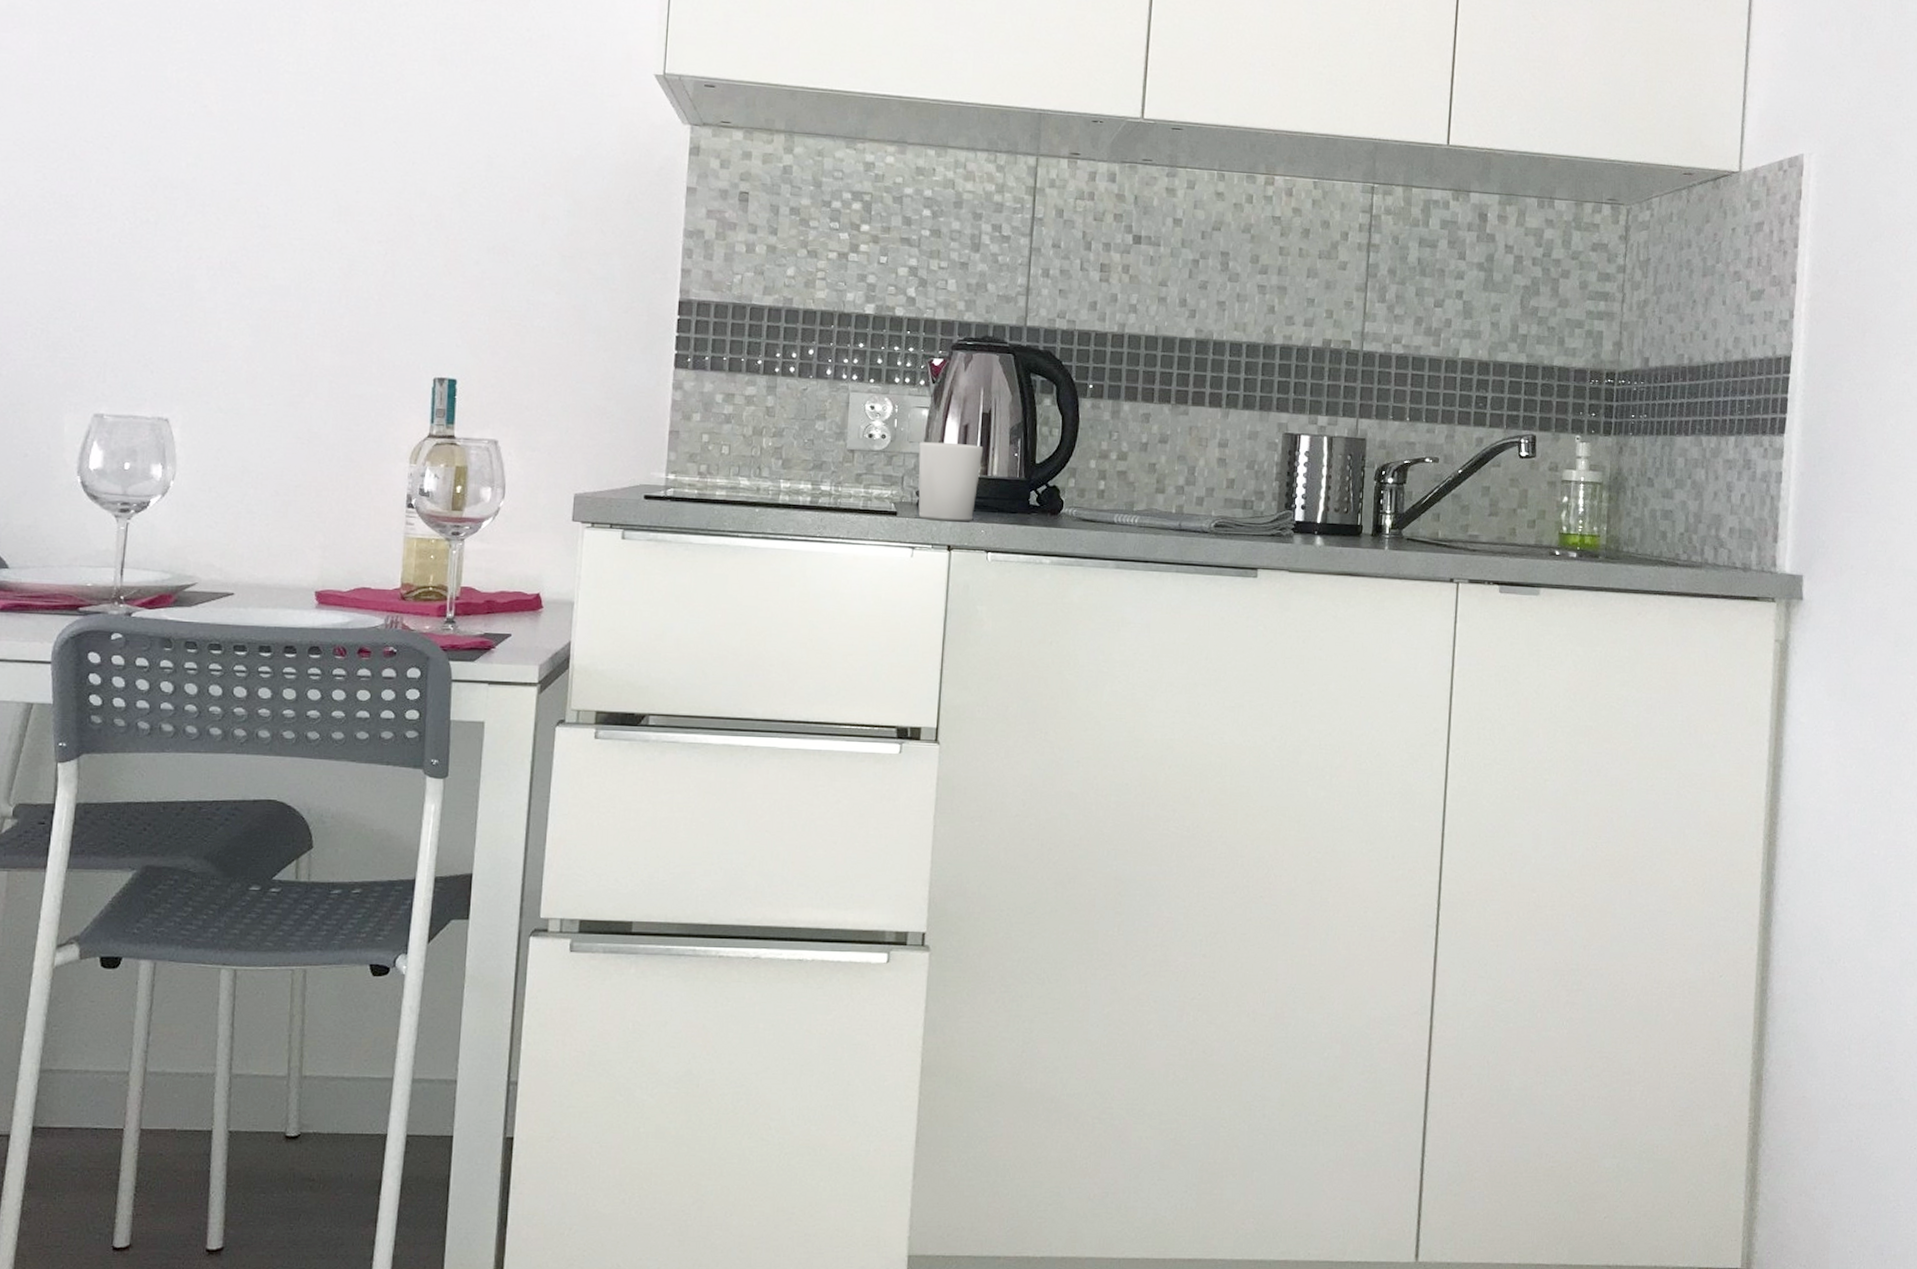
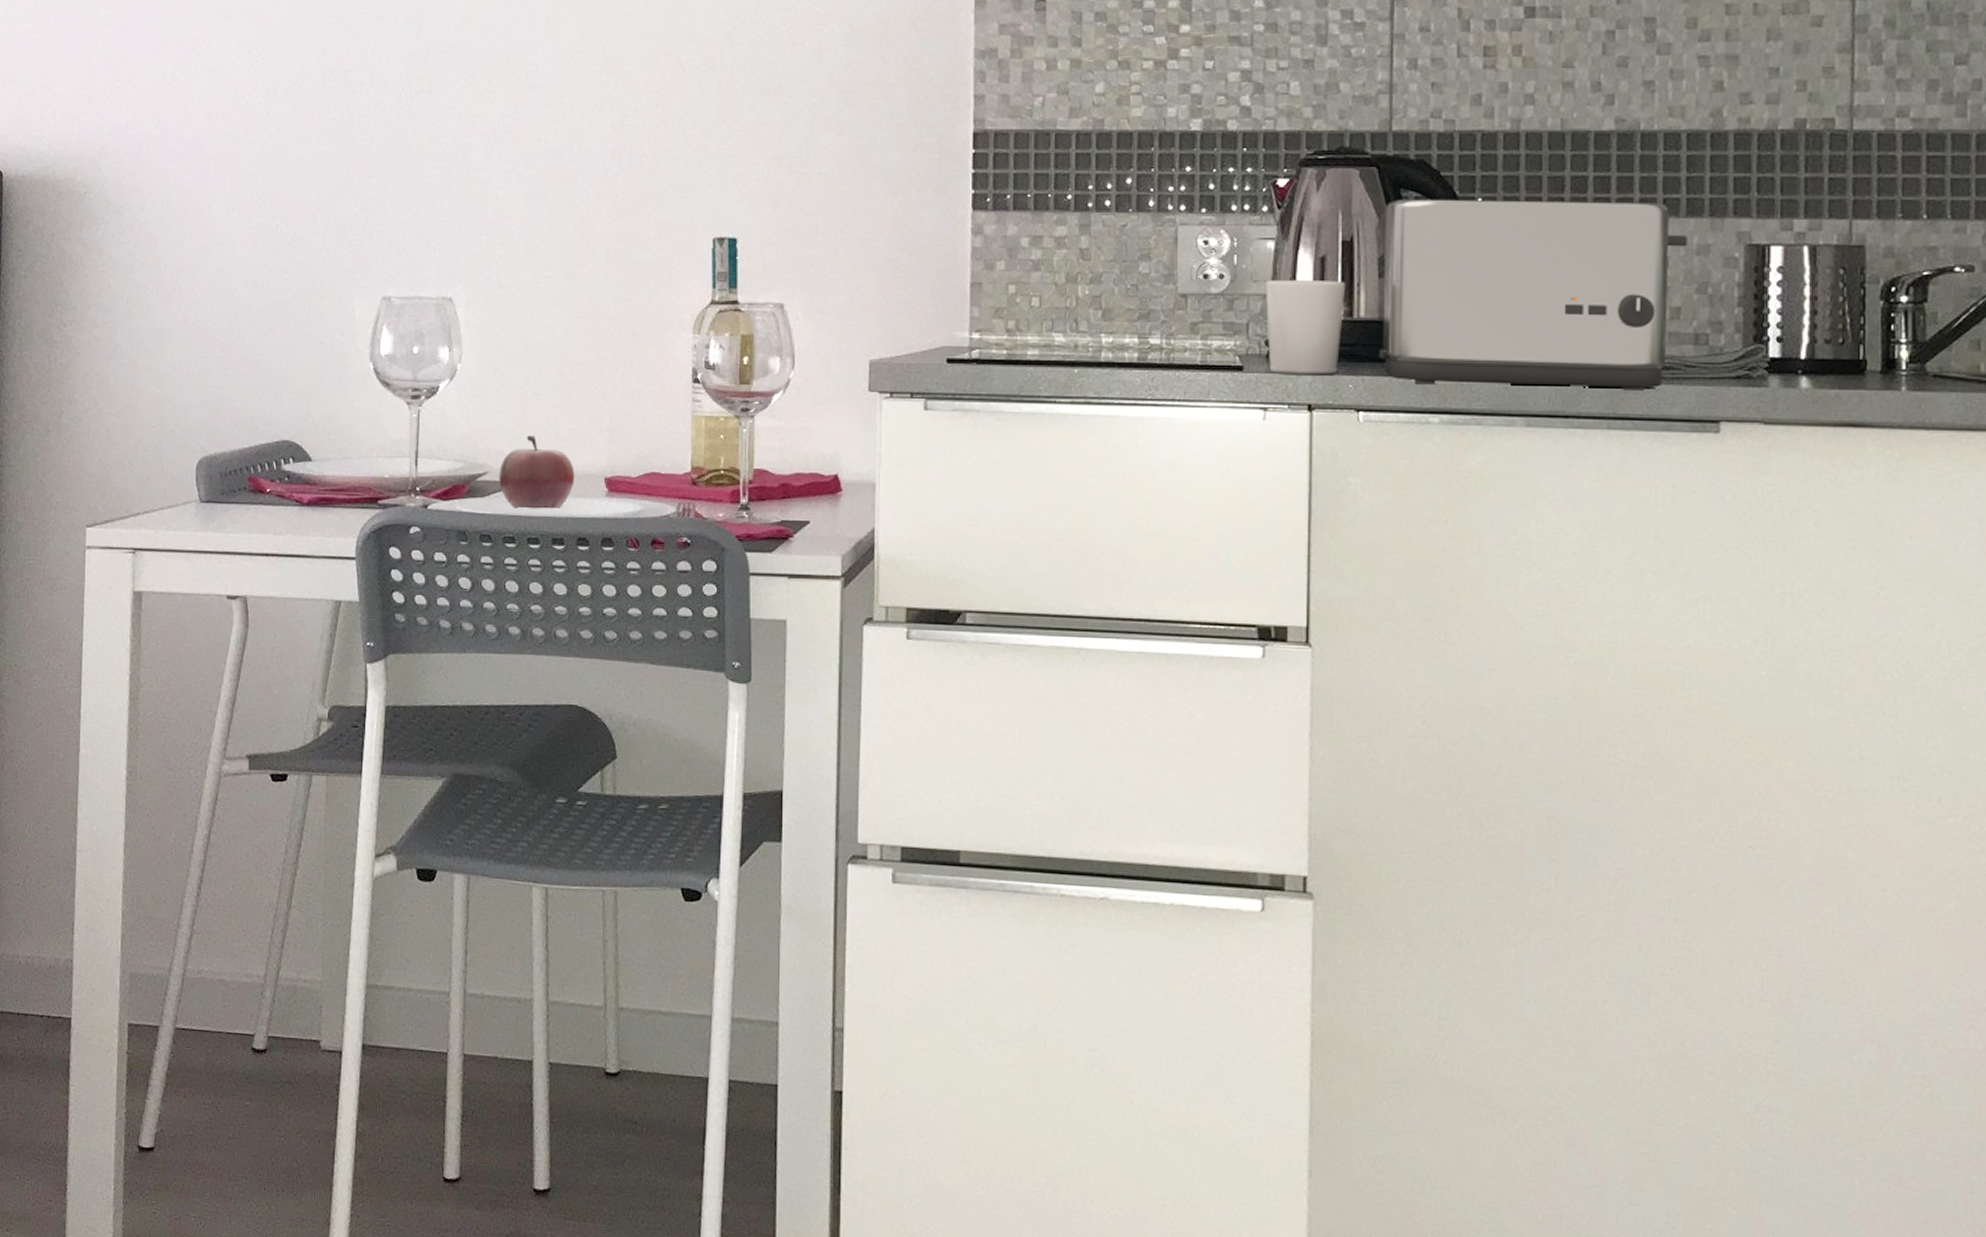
fruit: none [207,550,286,619] -> present [499,435,575,509]
toaster: none [1006,381,1243,543] -> present [1378,199,1688,391]

